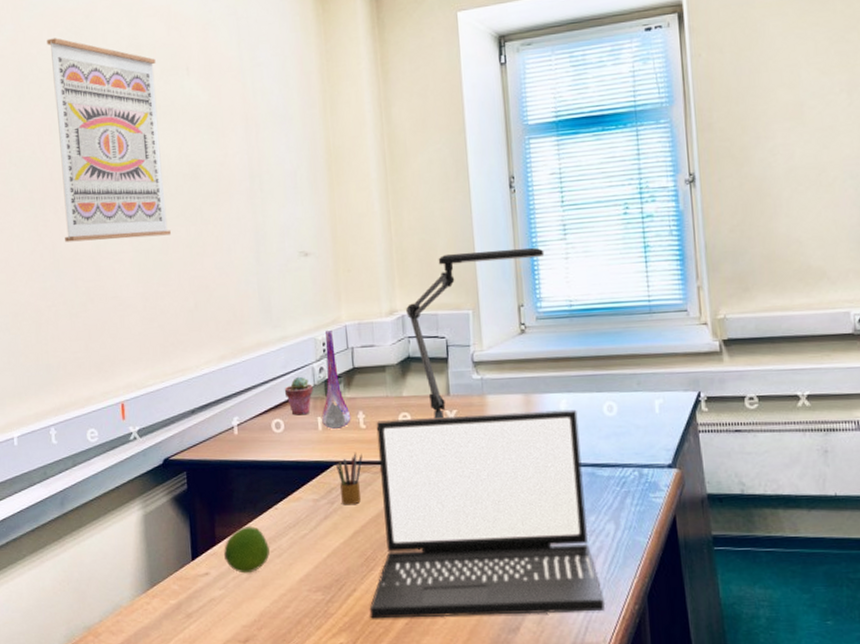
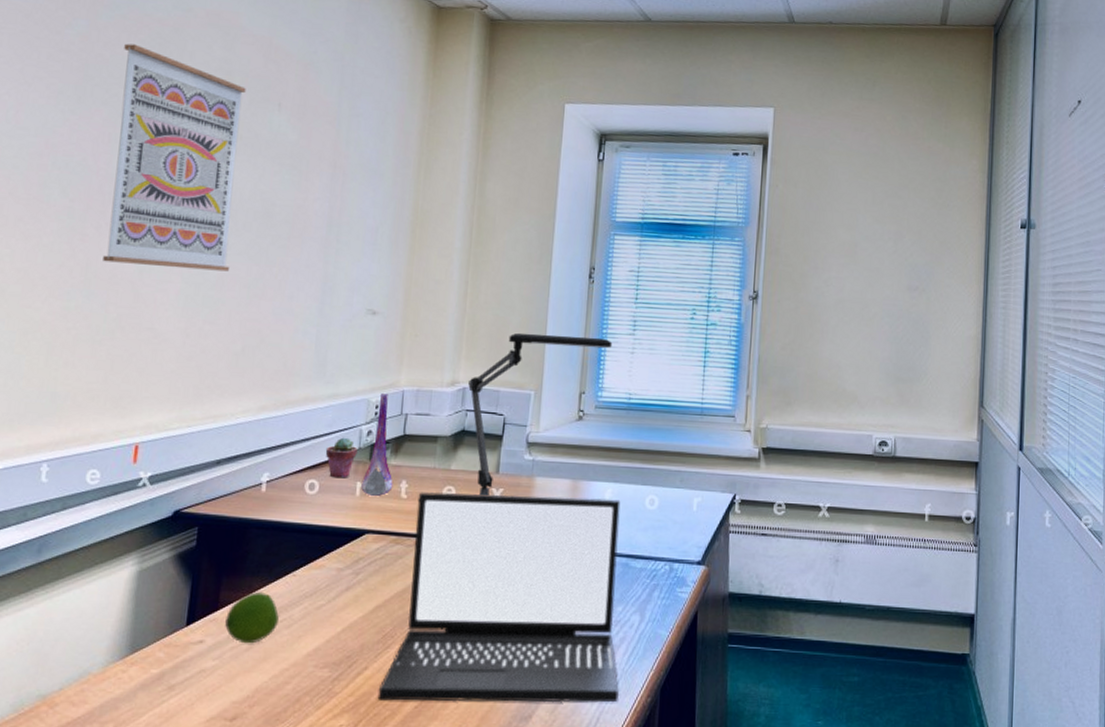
pencil box: present [336,452,363,506] -> none [368,522,398,578]

